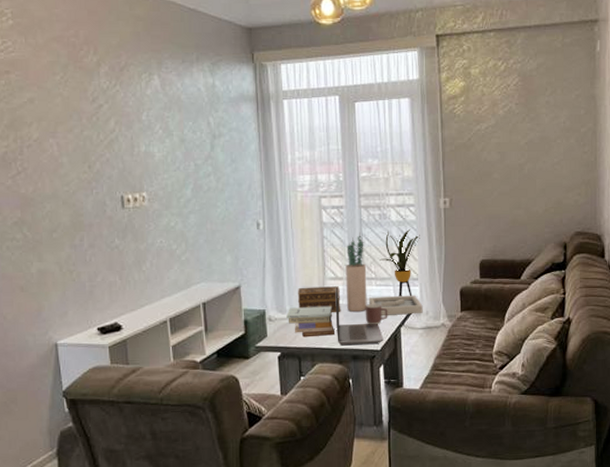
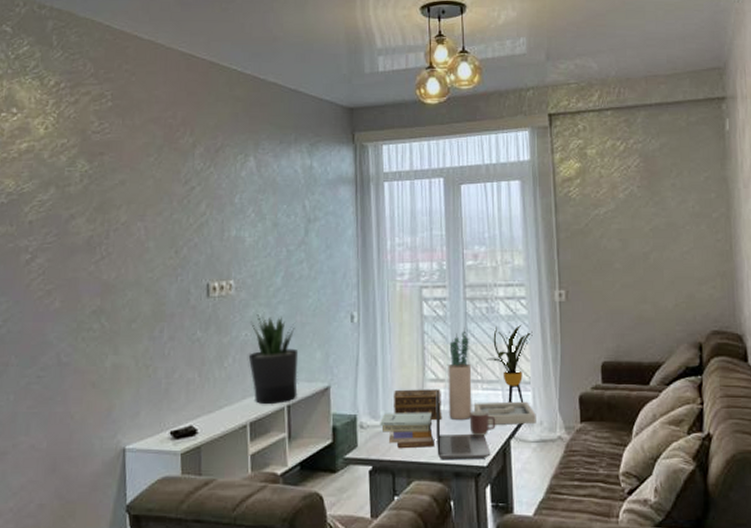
planter: none [165,223,211,302] -> present [249,314,299,404]

